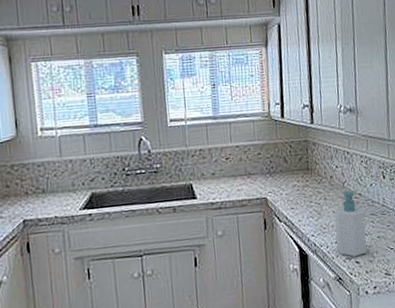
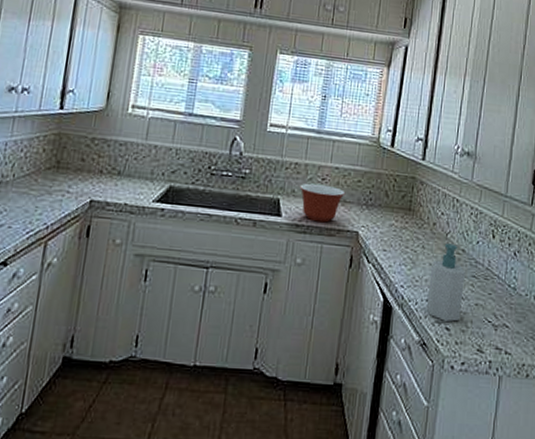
mixing bowl: none [207,163,249,197] -> present [299,183,346,223]

